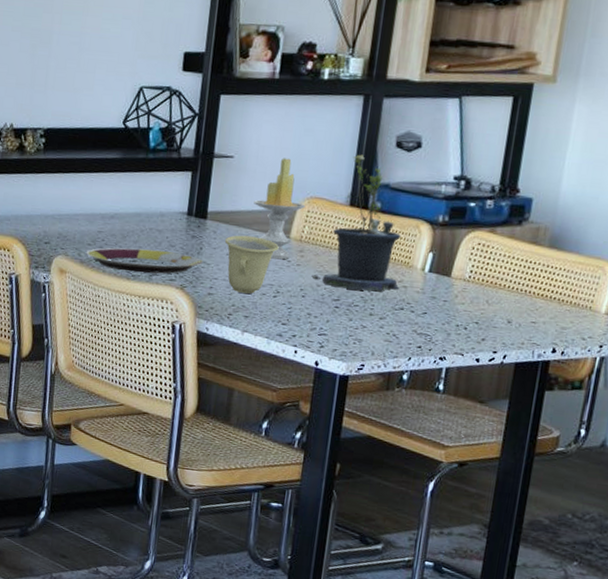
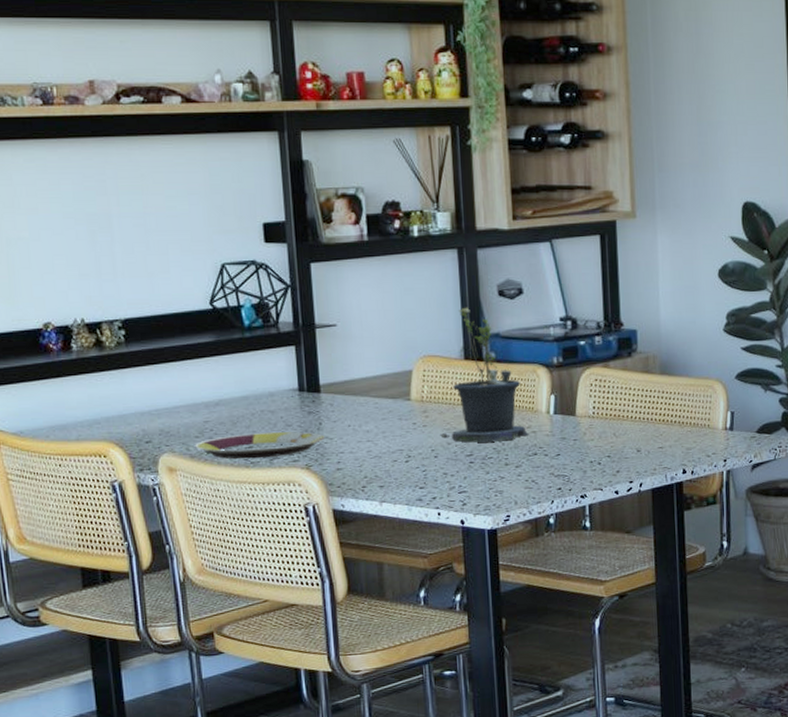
cup: present [224,235,279,294] -> none [343,403,401,464]
candle: present [254,158,305,260] -> none [366,320,420,424]

